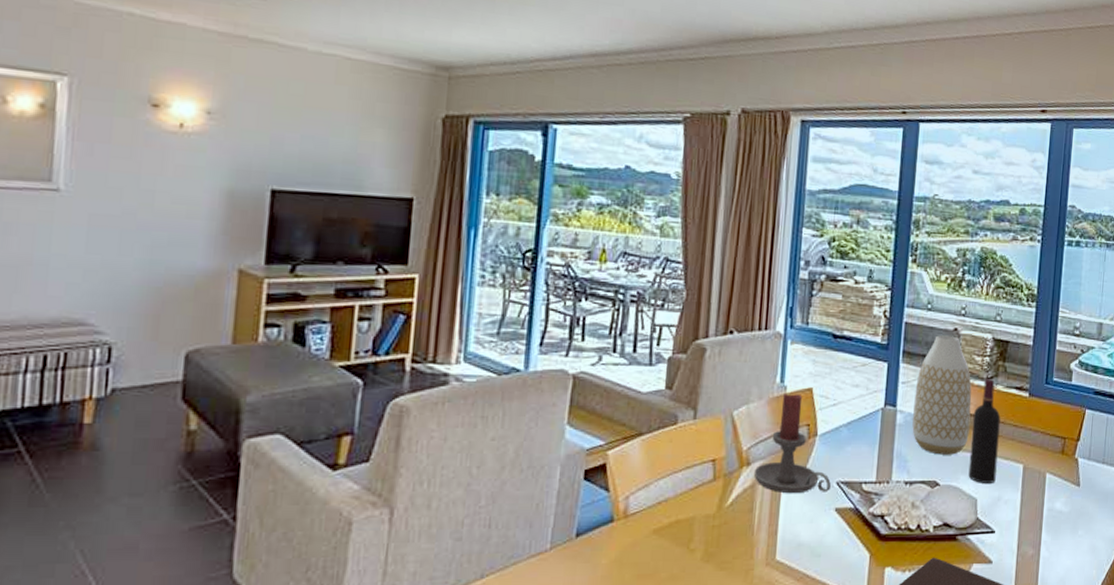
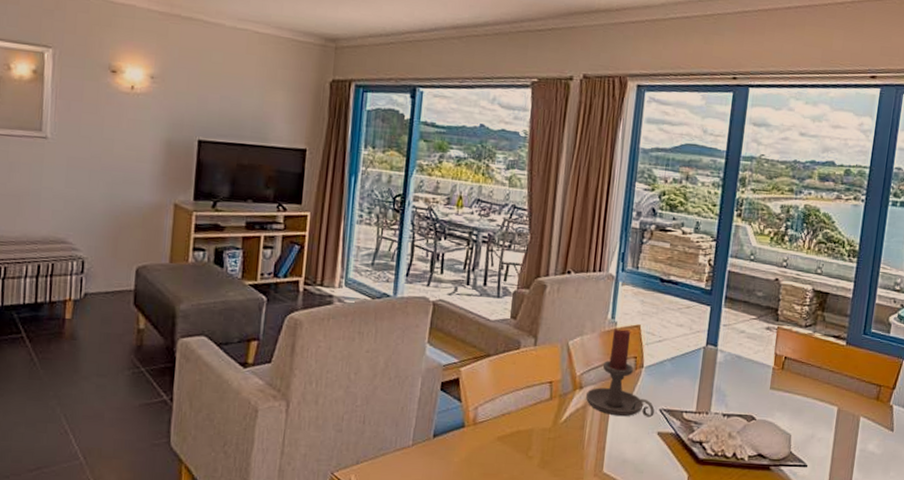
vase: present [912,335,972,455] -> none [731,284,790,393]
wine bottle: present [968,379,1001,483] -> none [783,326,817,422]

